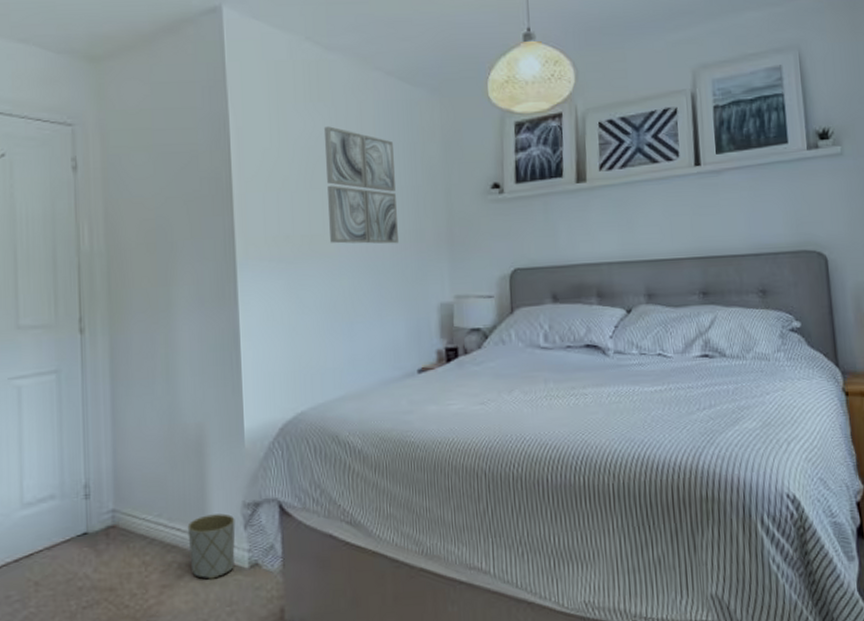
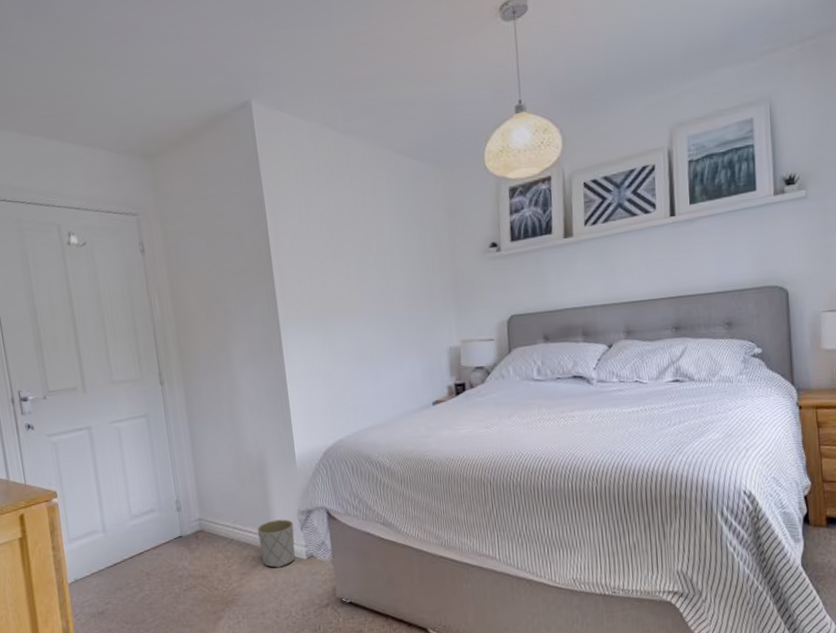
wall art: present [323,126,398,244] -> none [344,201,412,302]

